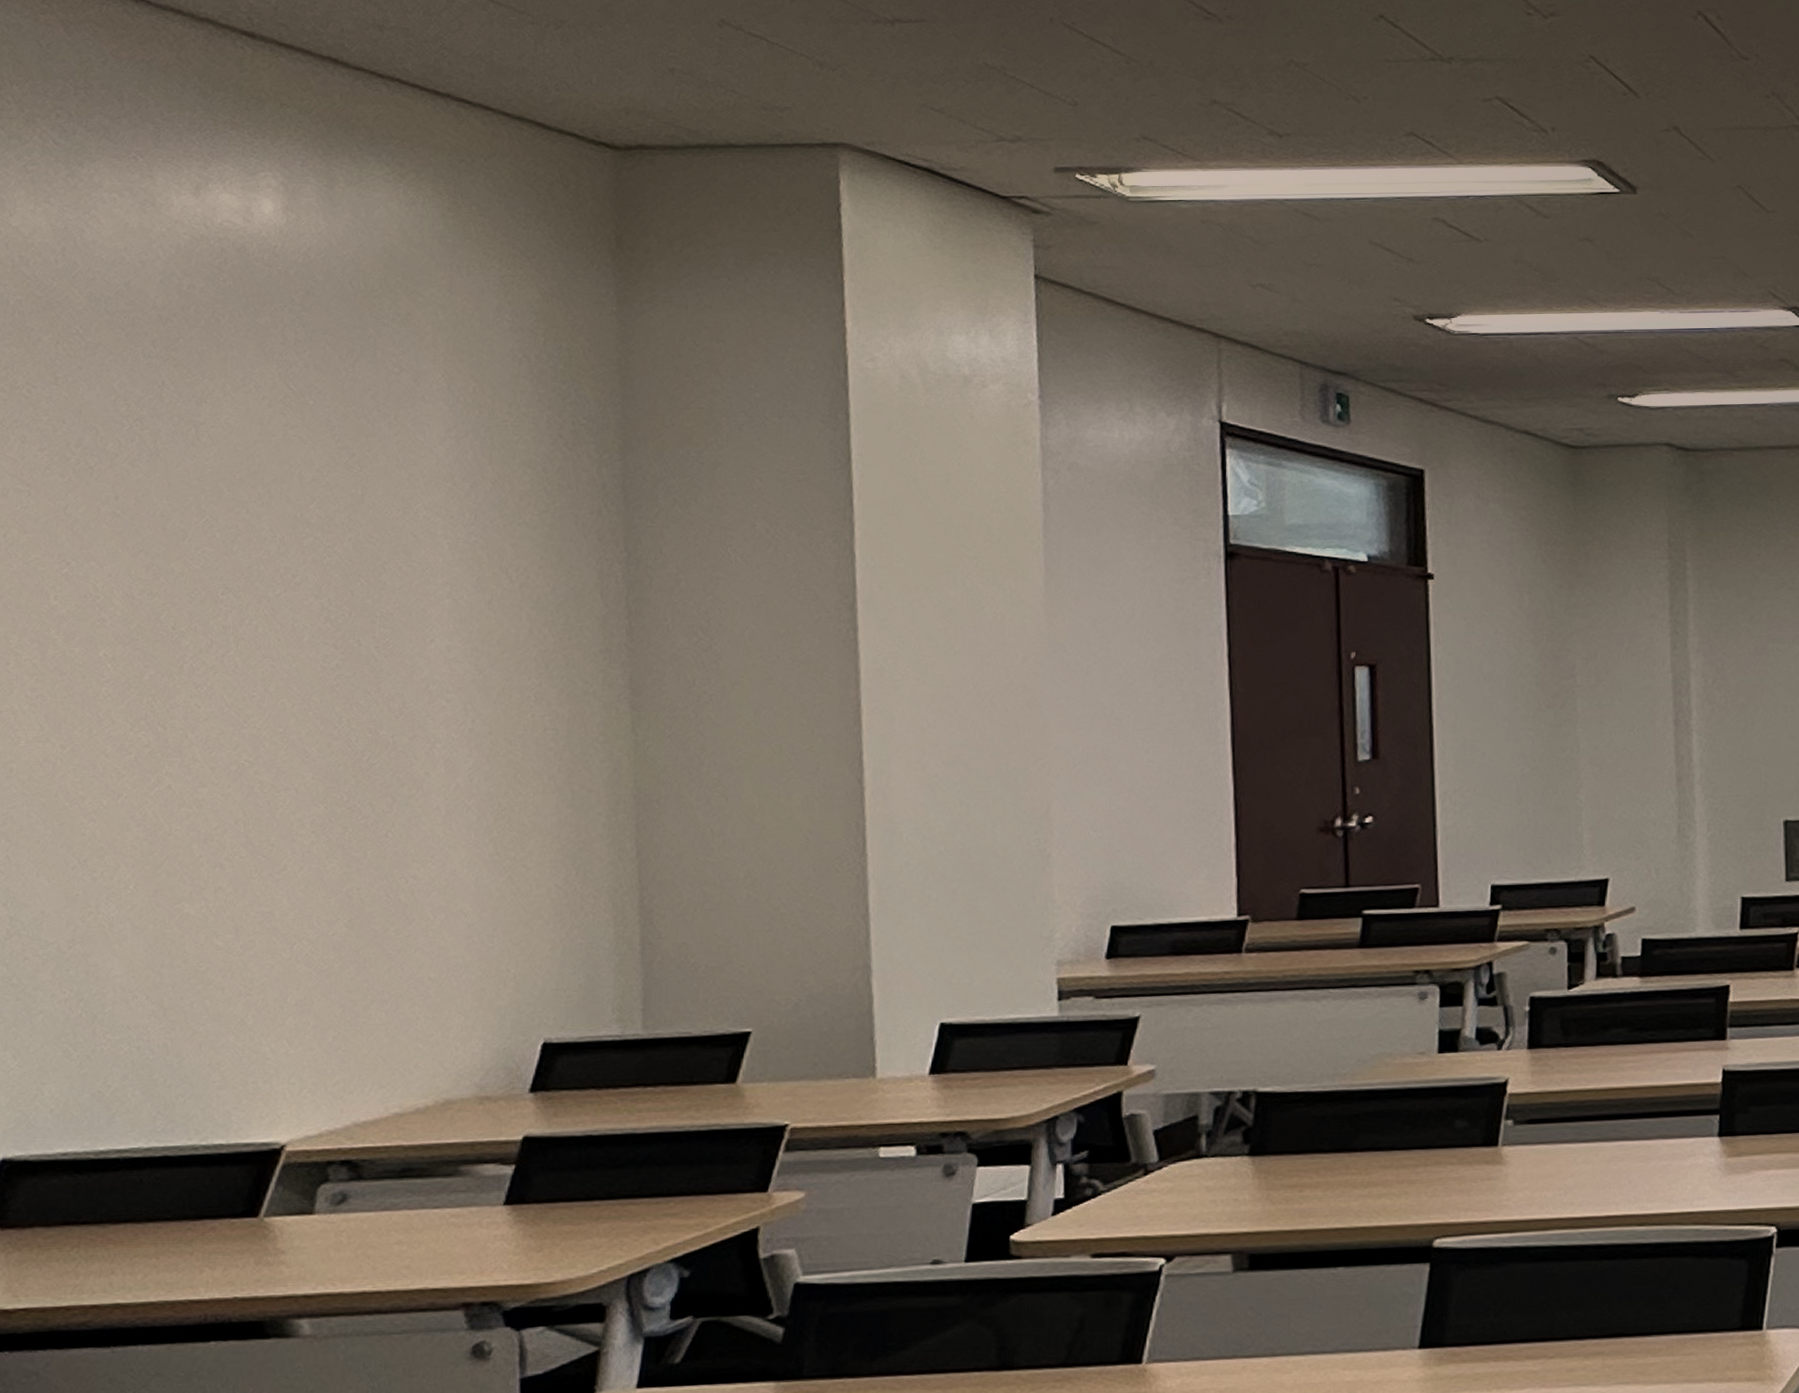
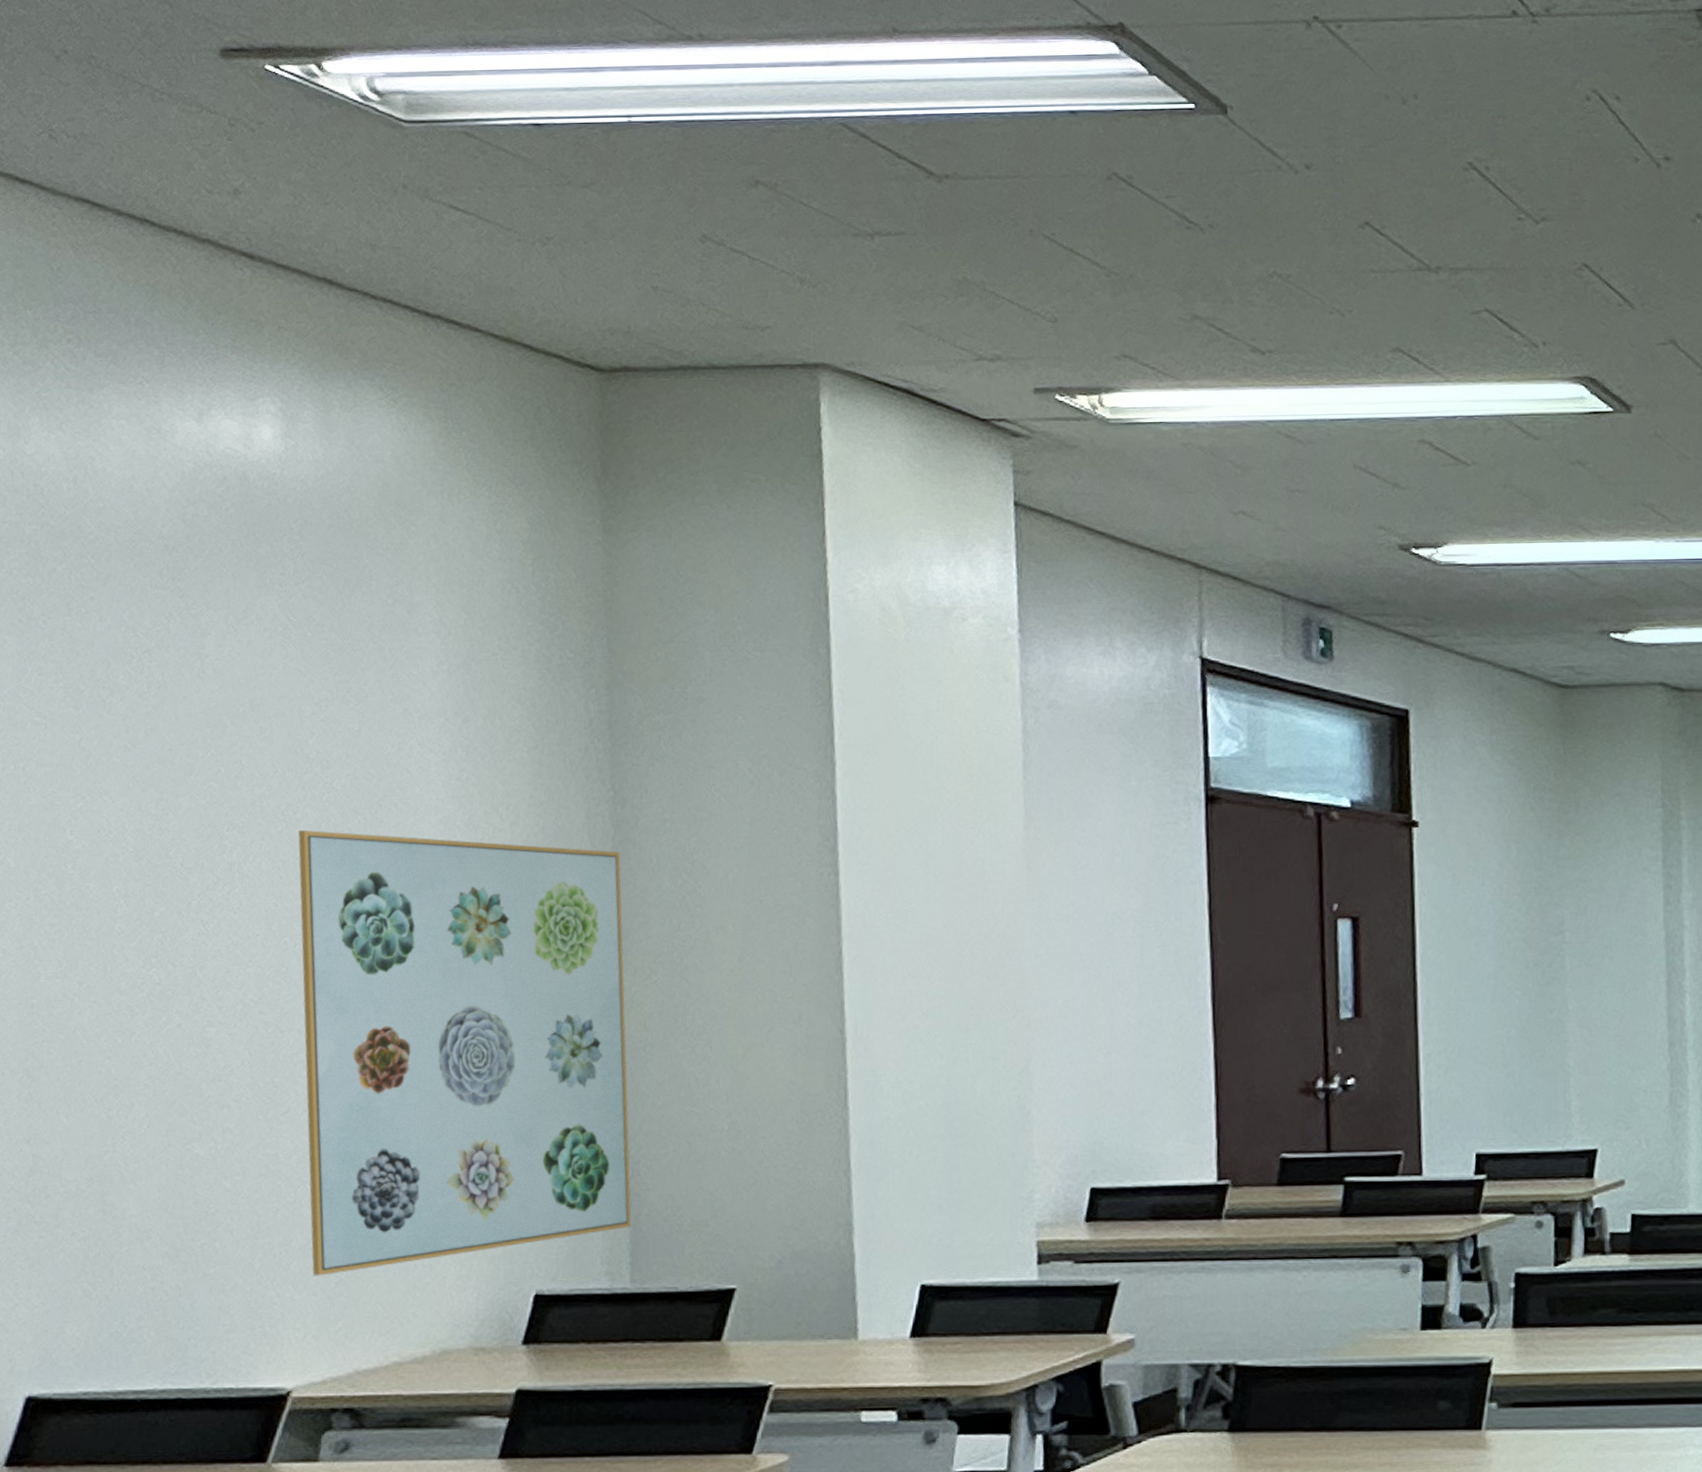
wall art: none [297,593,644,1031] -> present [298,830,632,1276]

